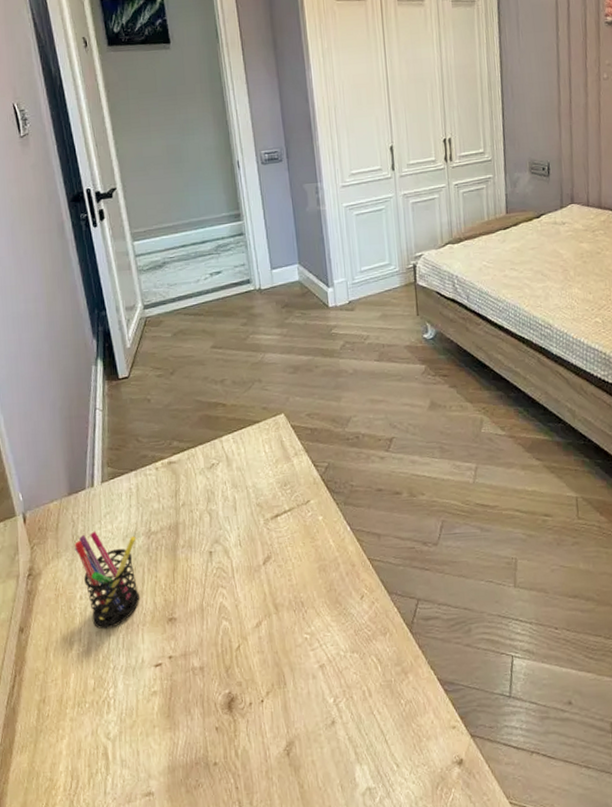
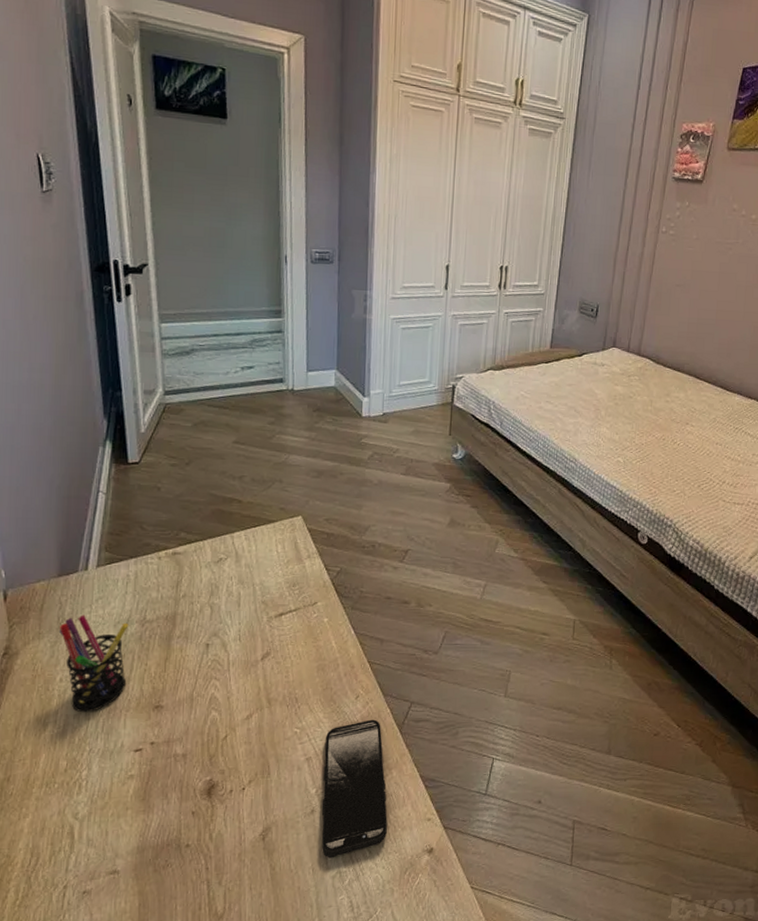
smartphone: none [335,620,413,774] -> present [321,719,388,858]

